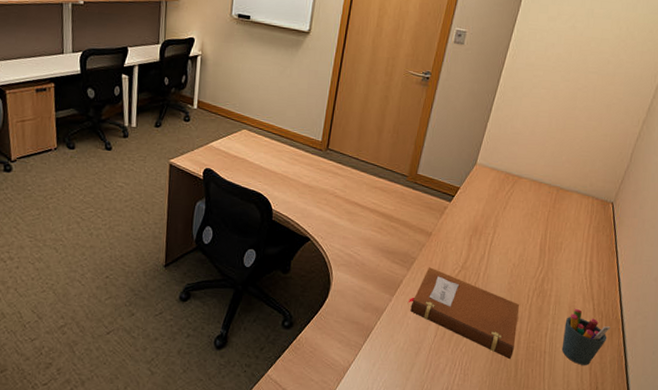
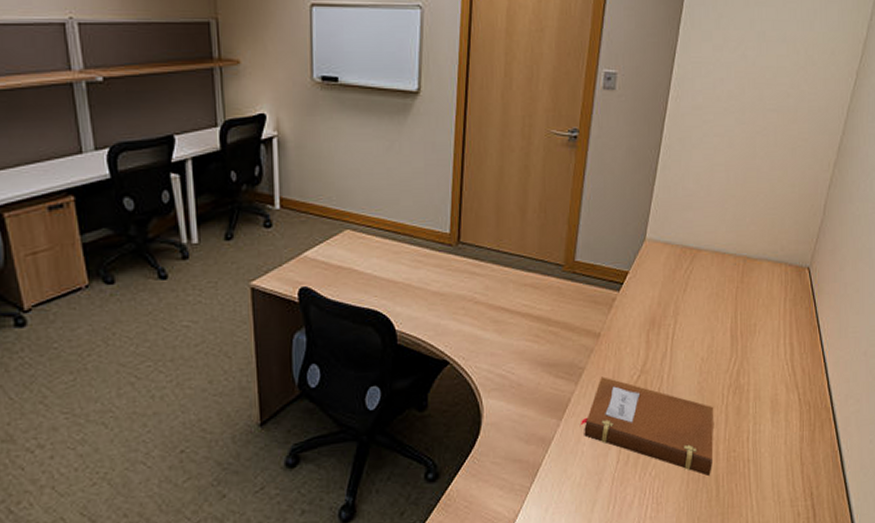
pen holder: present [561,308,611,365] -> none [767,401,820,469]

